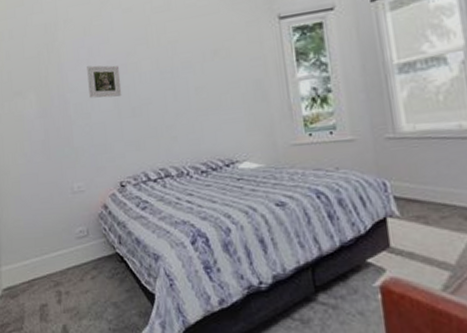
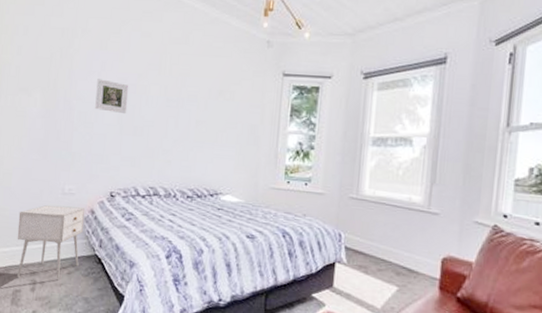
nightstand: none [33,204,101,292] -> present [17,205,84,281]

